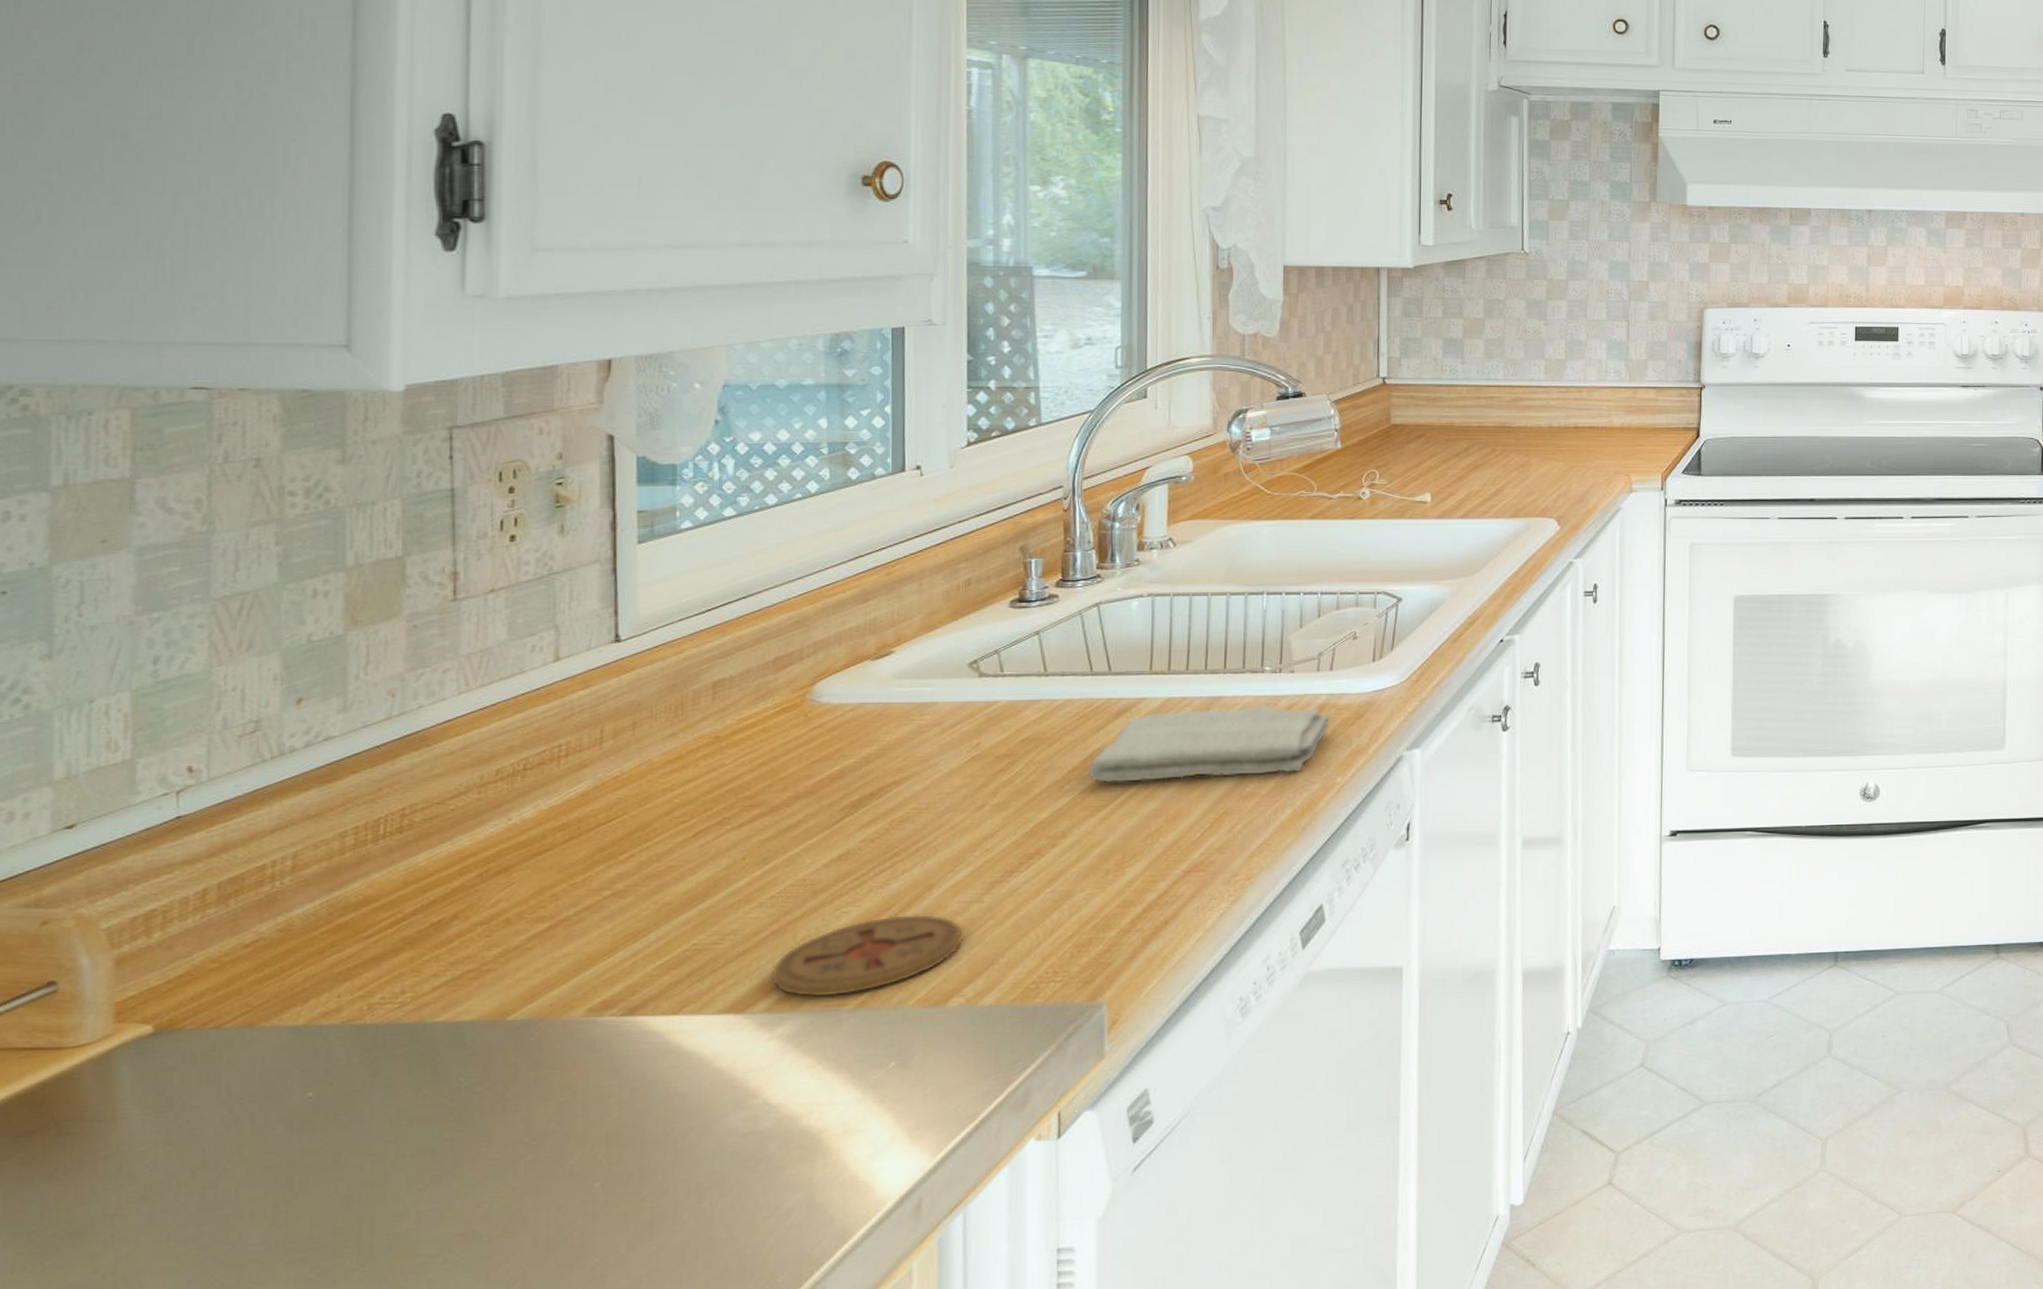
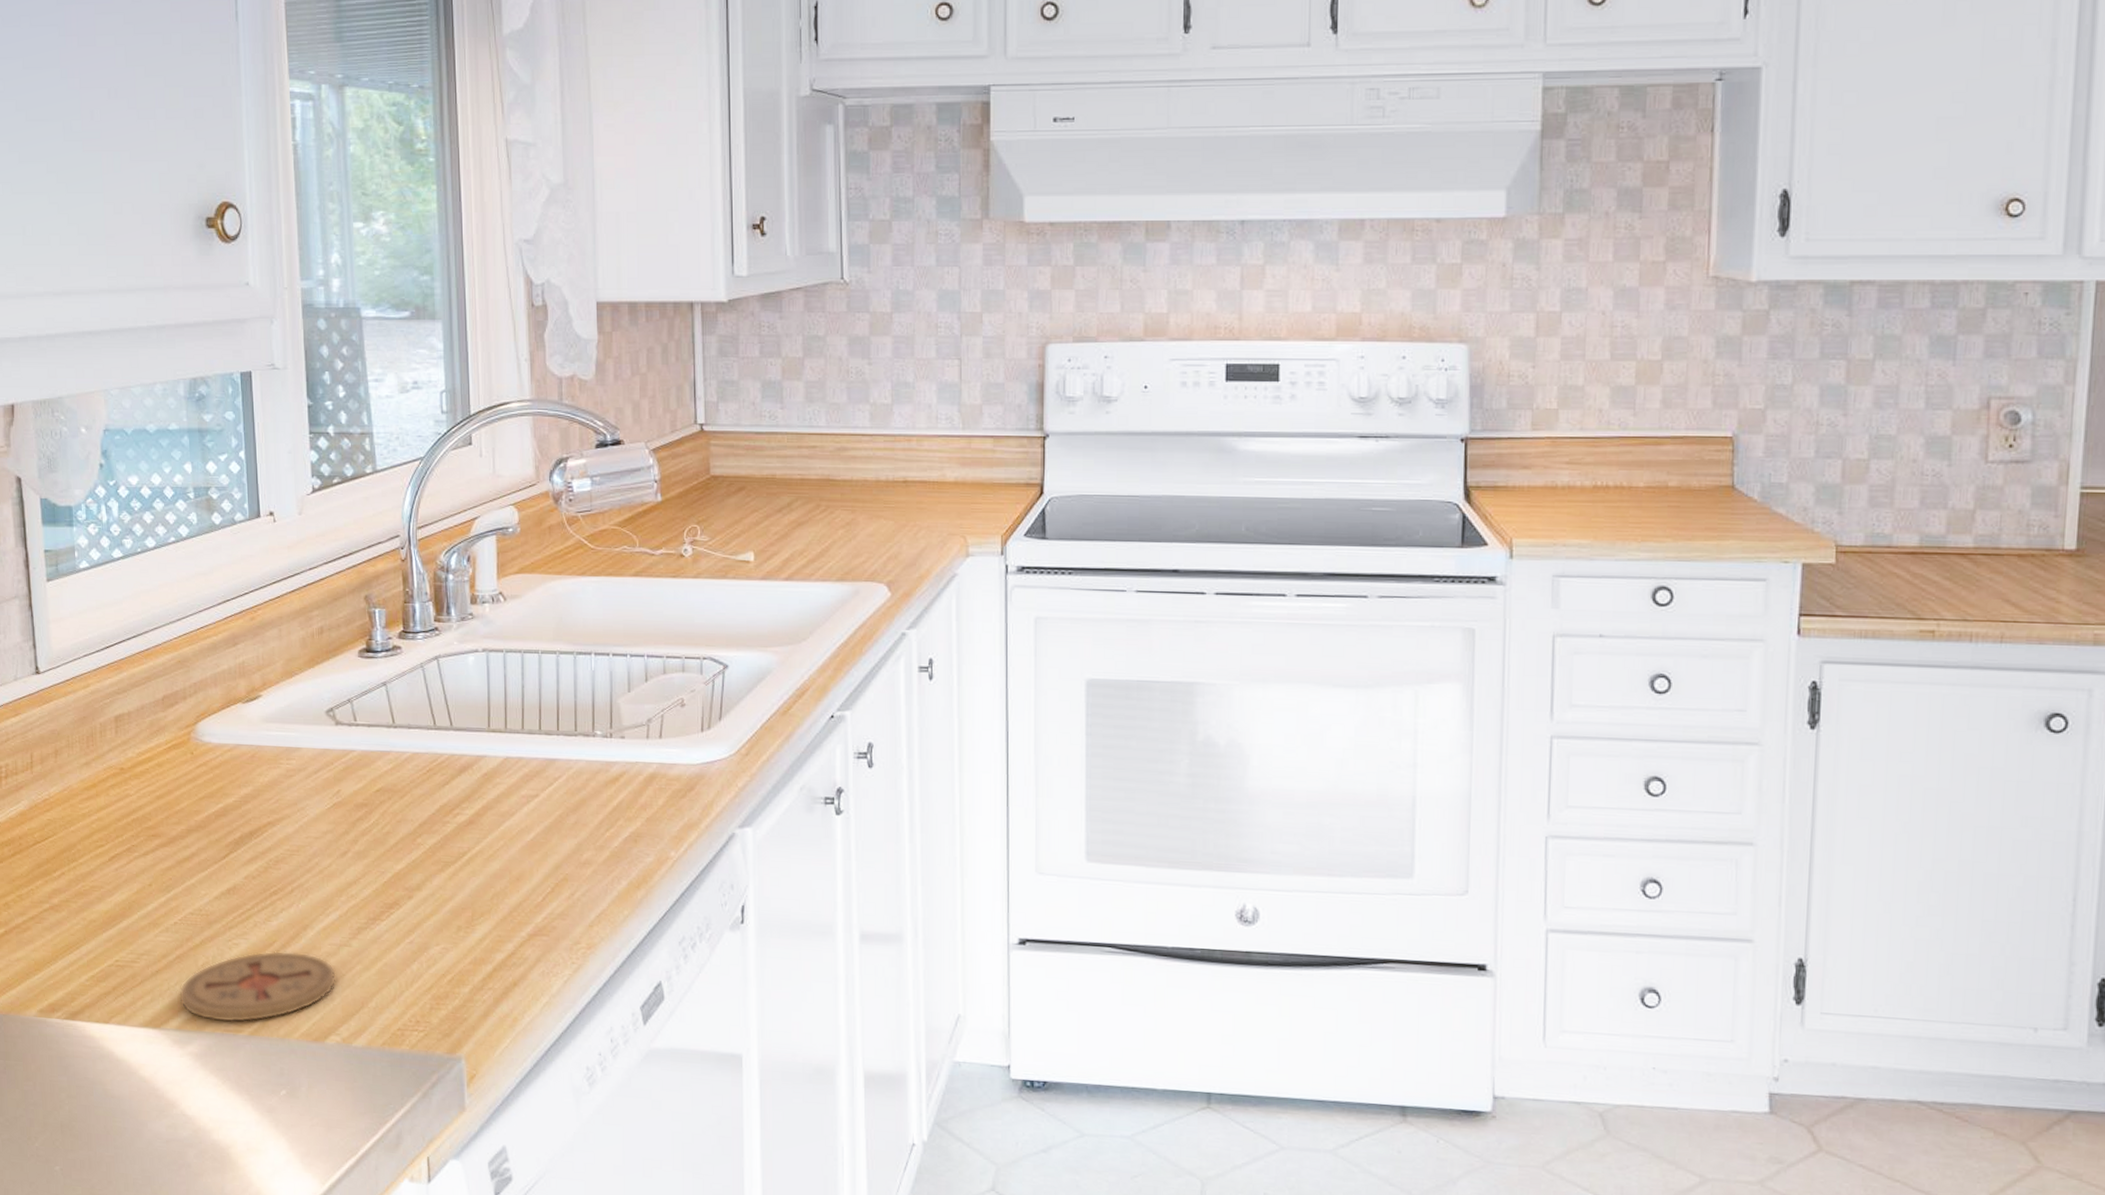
washcloth: present [1088,703,1330,784] -> none [436,768,661,844]

